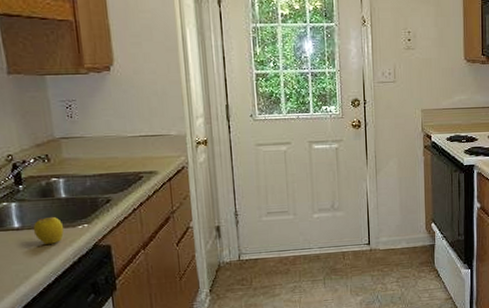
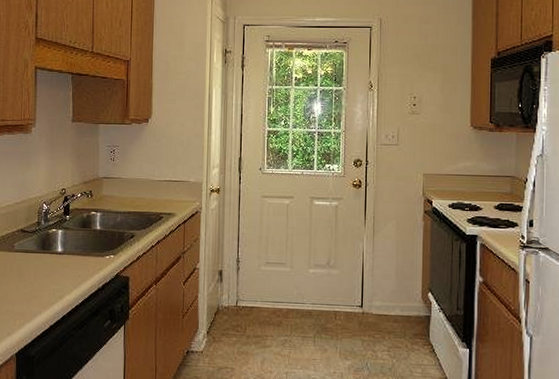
apple: present [33,216,65,244] -> none [71,245,95,270]

